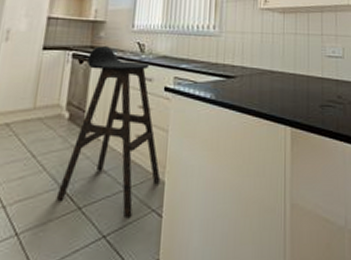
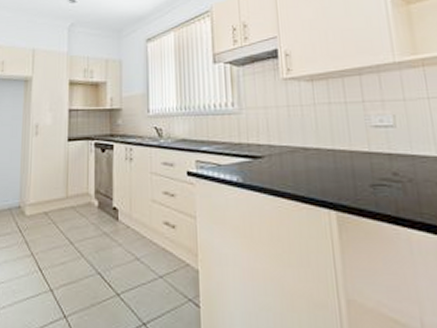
bar stool: present [56,46,161,217] -> none [95,133,194,305]

